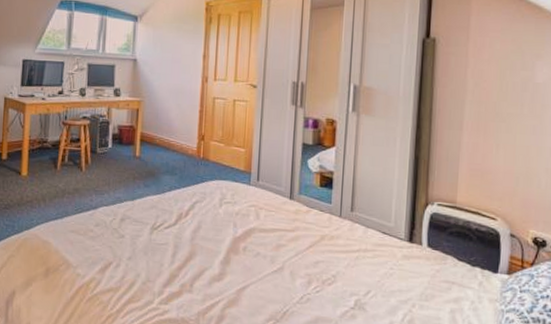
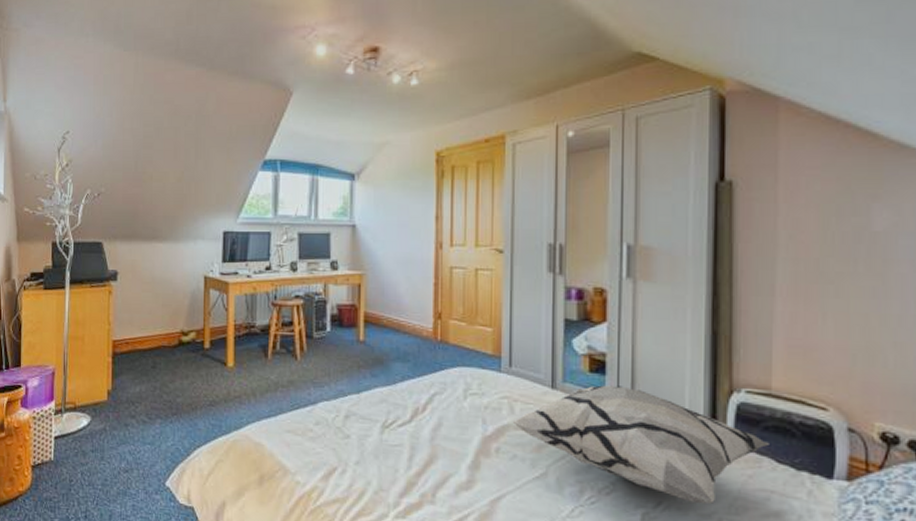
decorative pillow: none [257,197,453,293] -> present [512,385,769,505]

